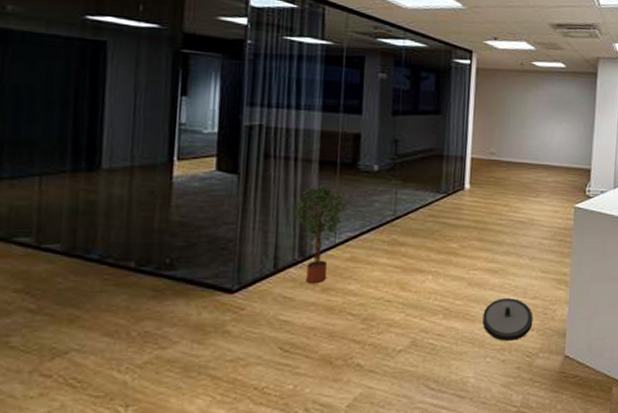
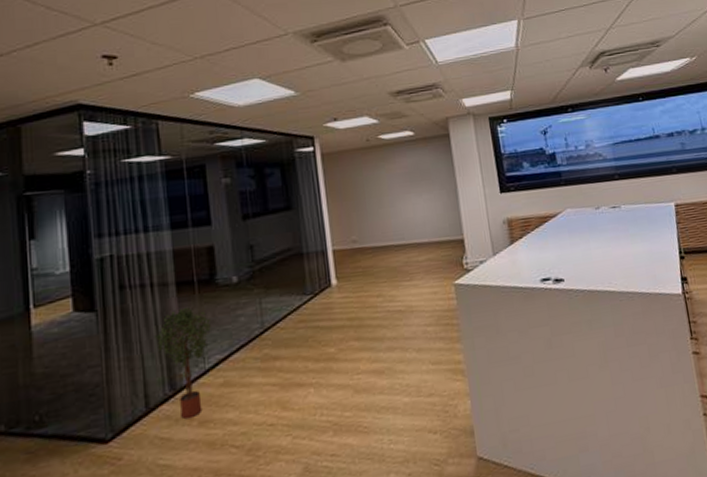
robot vacuum: present [482,298,533,341] -> none [377,399,434,451]

